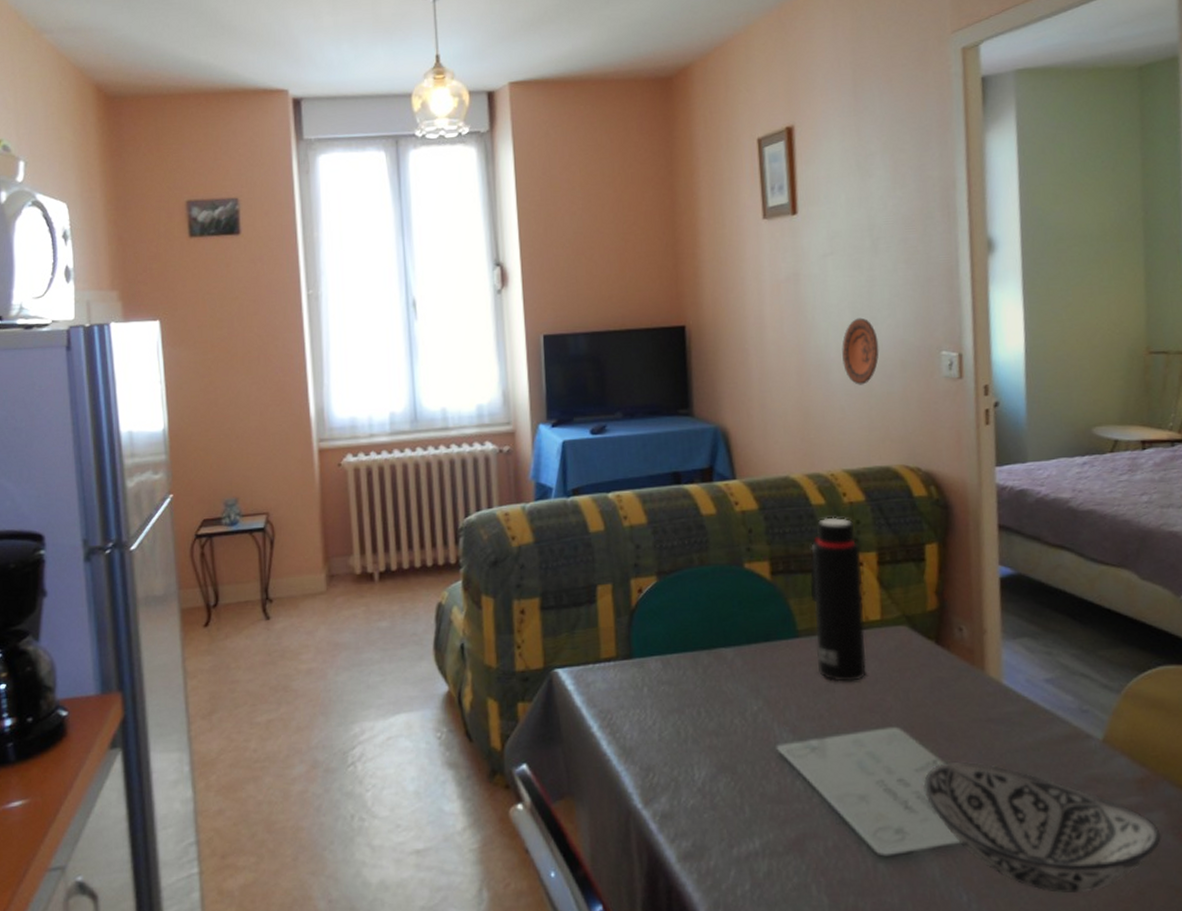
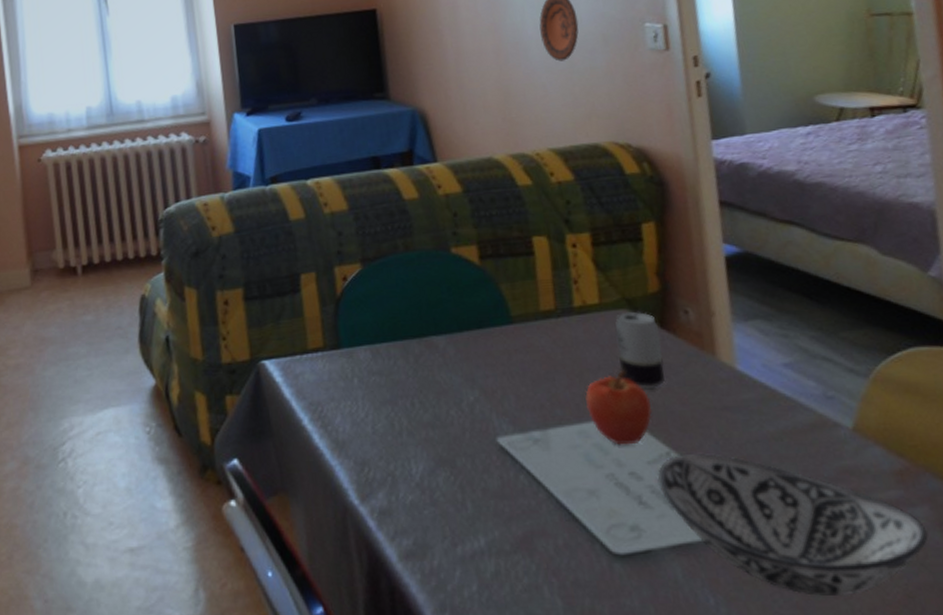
water bottle: present [809,517,867,682] -> none [519,197,588,370]
apple: none [862,684,923,754] -> present [585,370,653,445]
beverage can: none [894,627,937,701] -> present [615,310,665,389]

